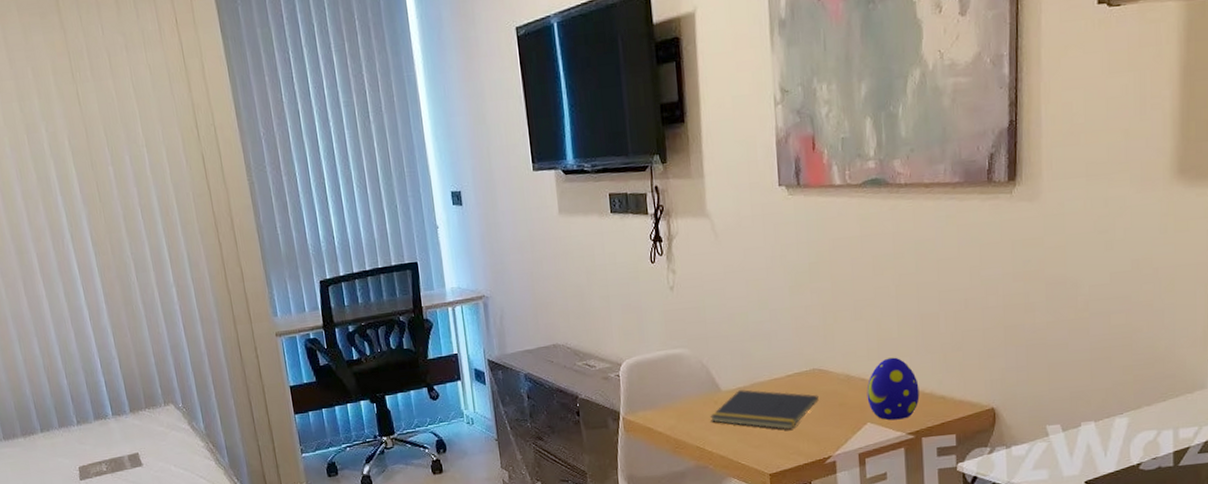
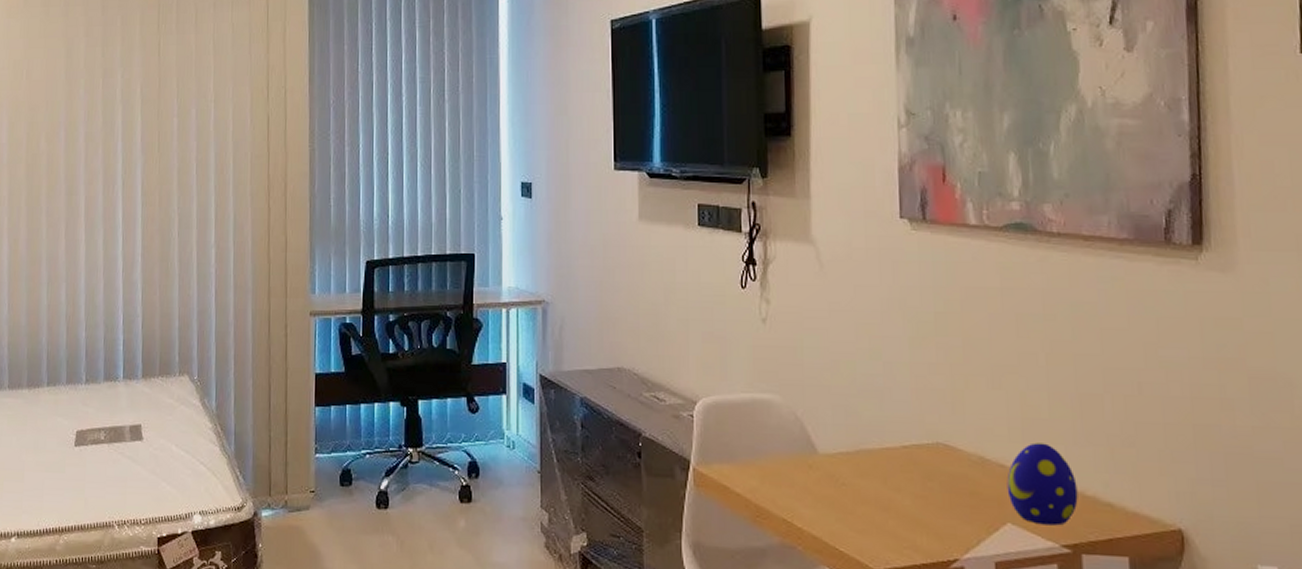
notepad: present [710,390,819,430] -> none [803,456,943,516]

